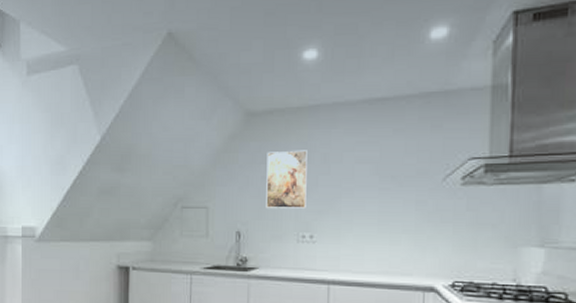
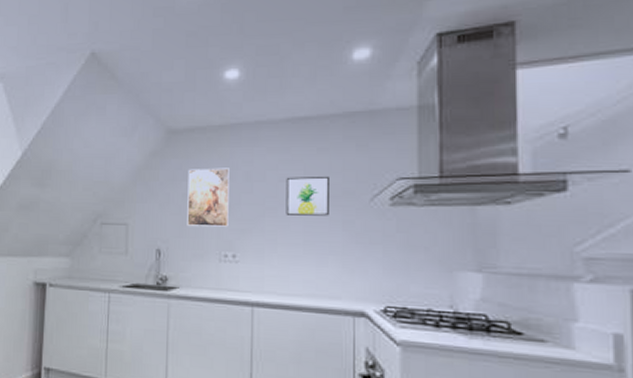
wall art: none [361,156,404,196] -> present [286,175,329,216]

